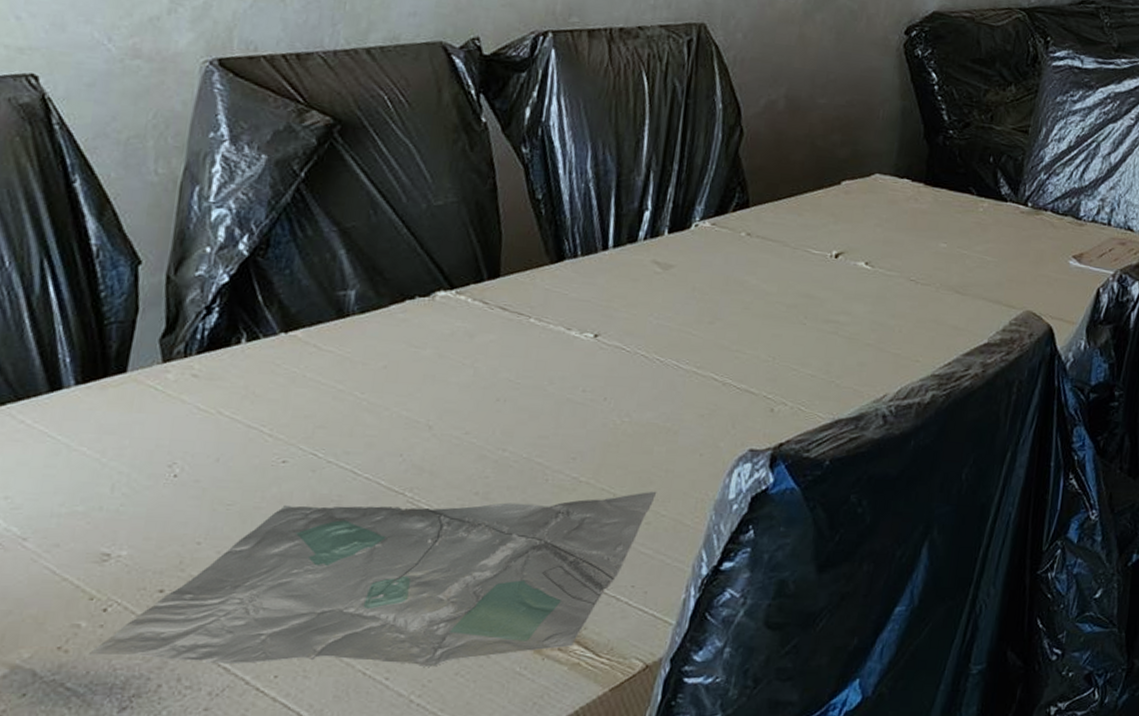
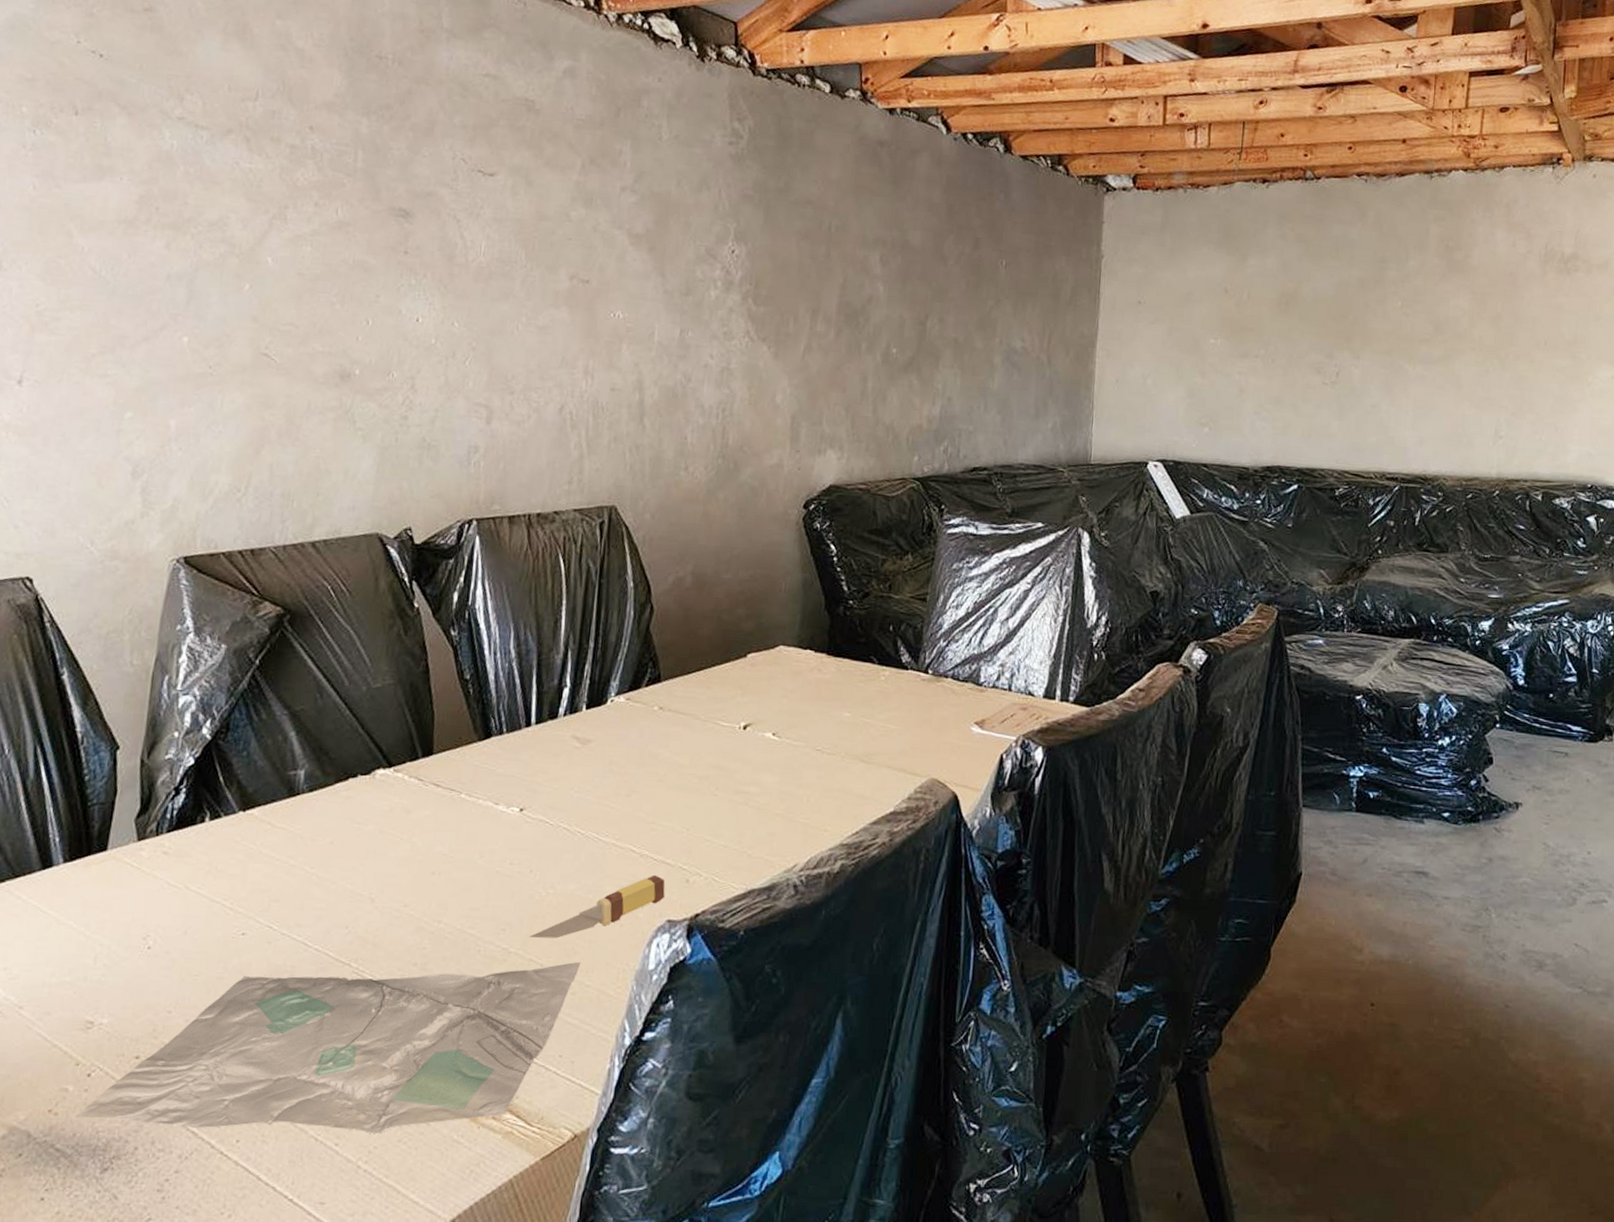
utility knife: none [602,403,749,468] -> present [530,874,666,939]

